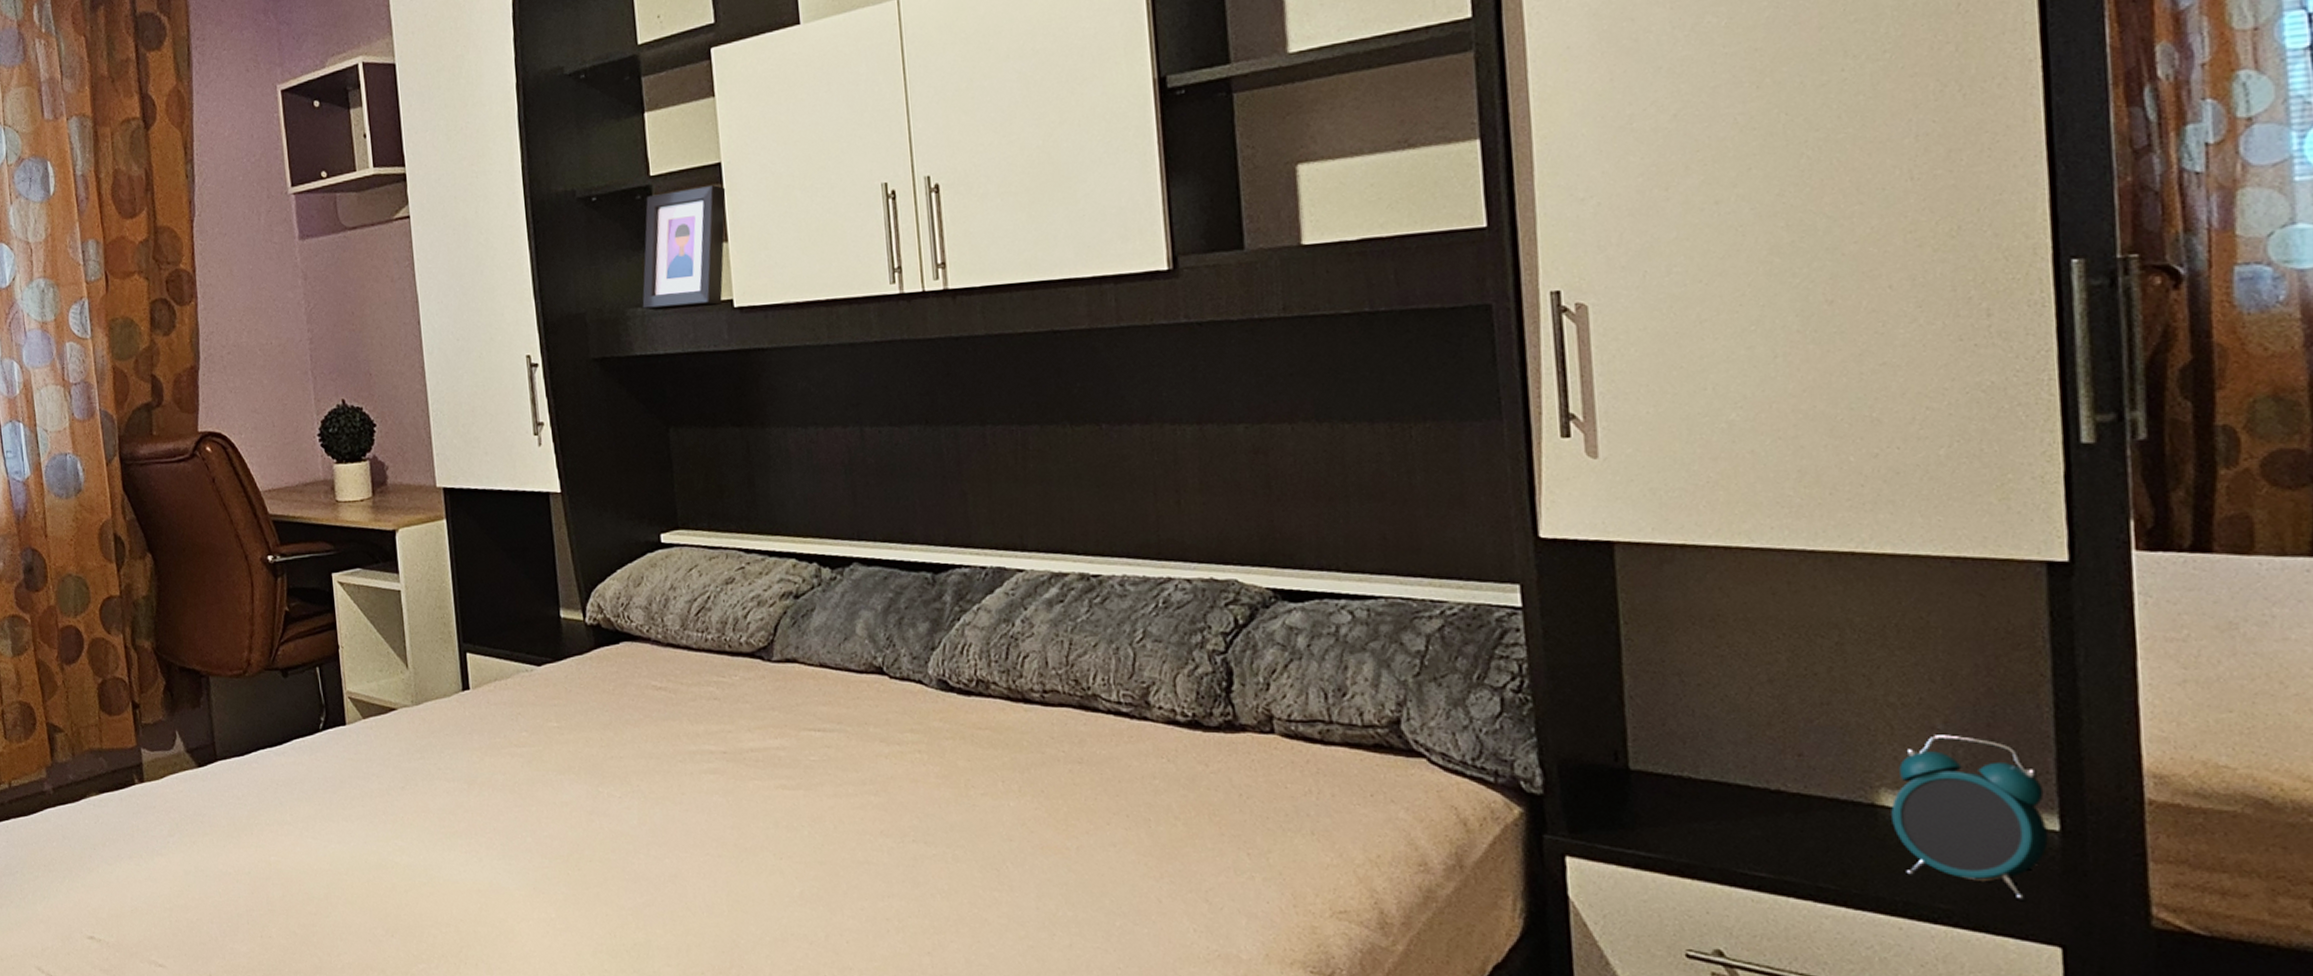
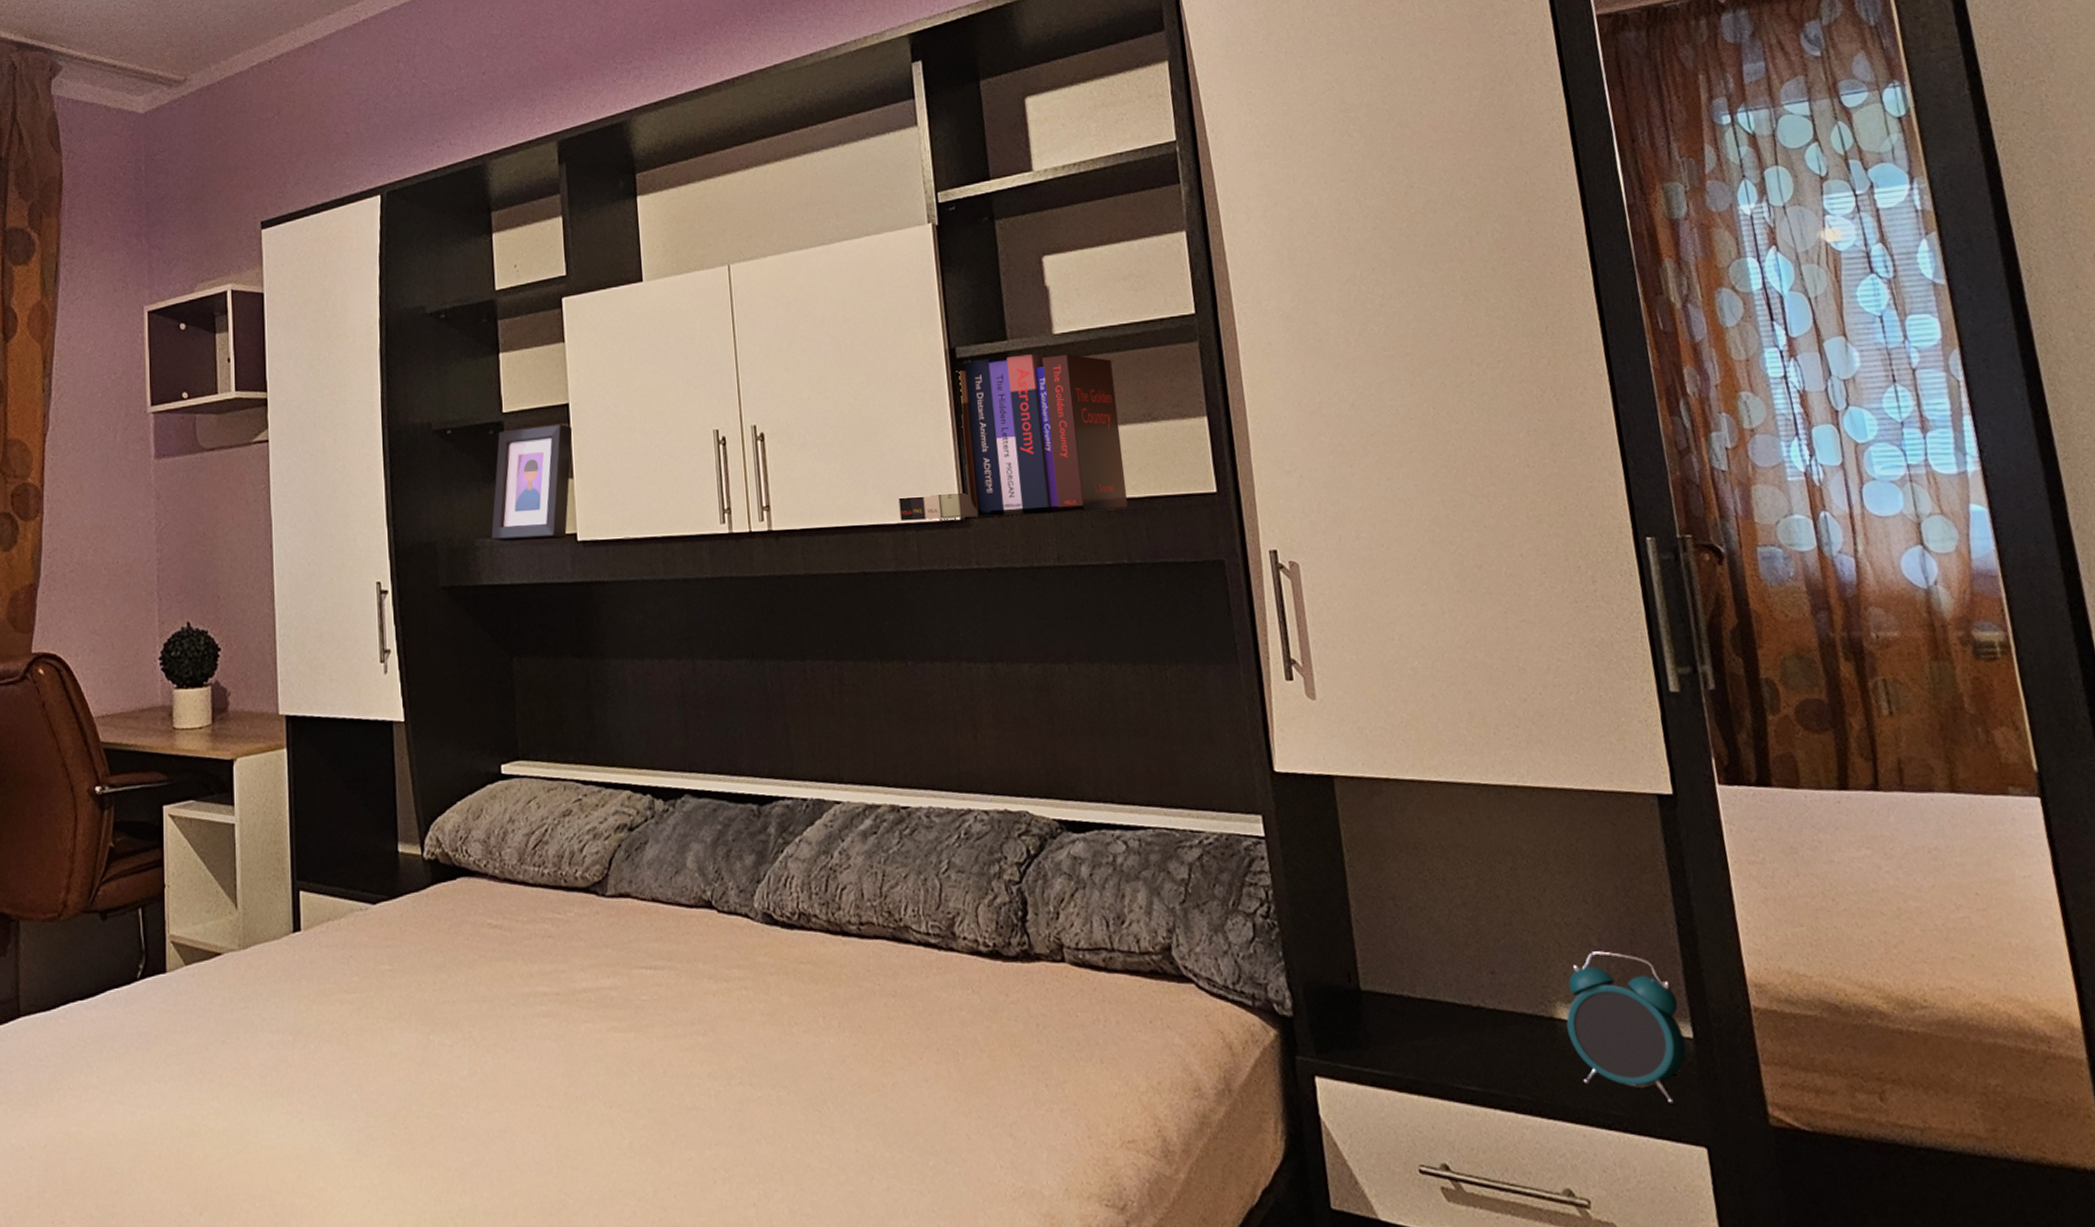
books: none [1094,75,1373,274] -> present [898,354,1128,521]

